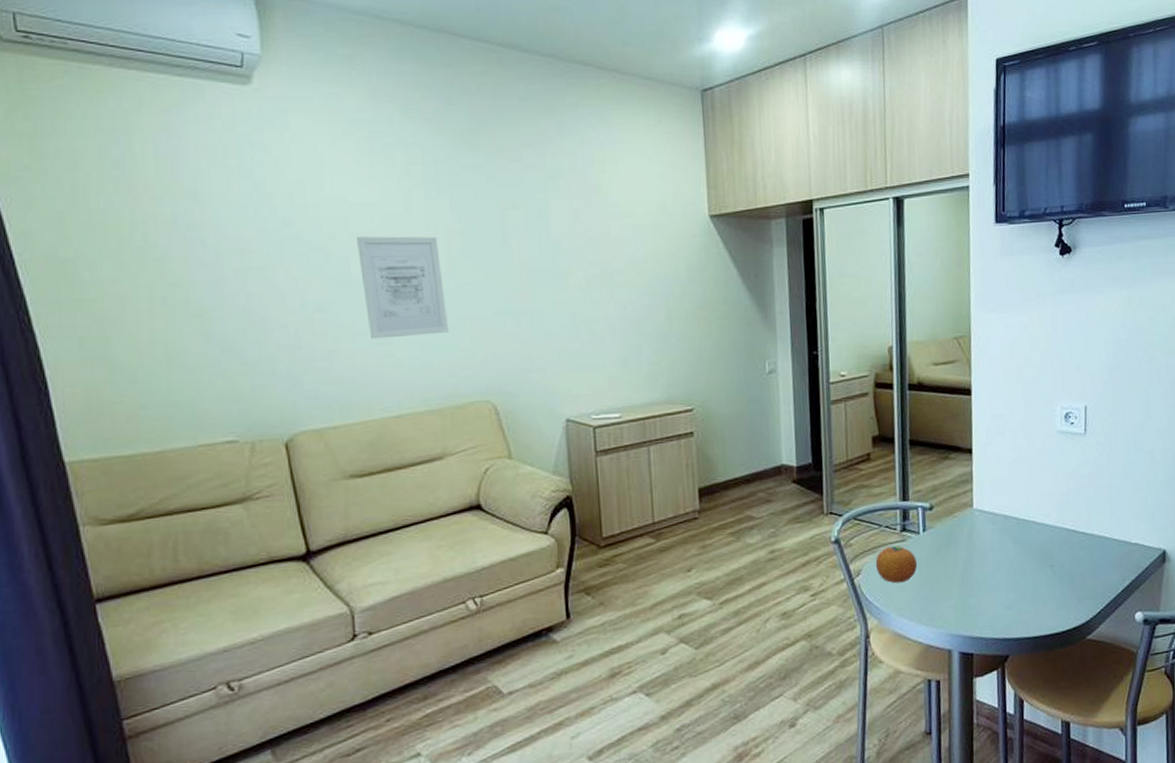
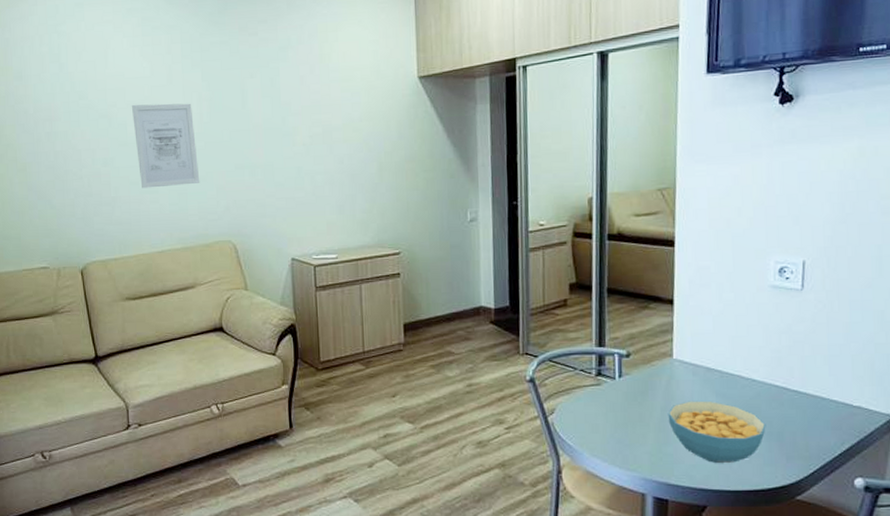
fruit: present [875,546,918,584] -> none [569,389,612,425]
cereal bowl: none [970,549,1059,612] -> present [667,400,766,464]

